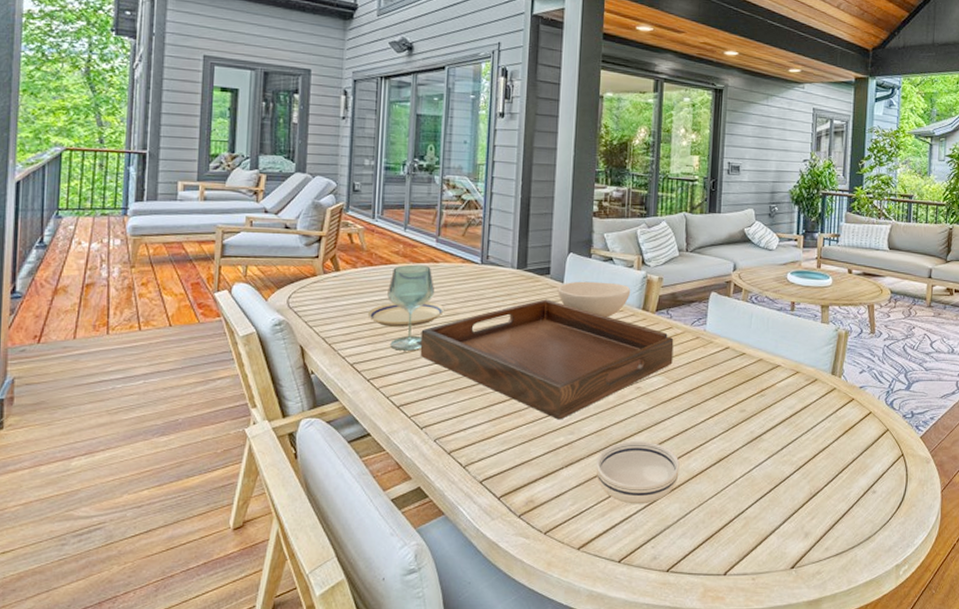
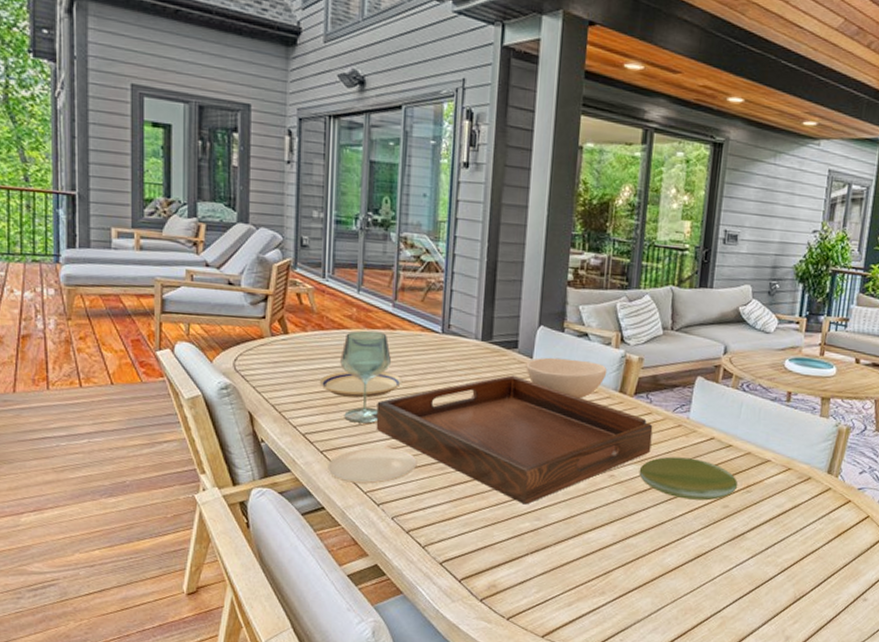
plate: none [374,373,459,408] -> present [327,447,417,484]
bowl: present [596,440,680,504] -> none [563,530,654,597]
plate: none [663,367,753,406] -> present [639,456,738,501]

